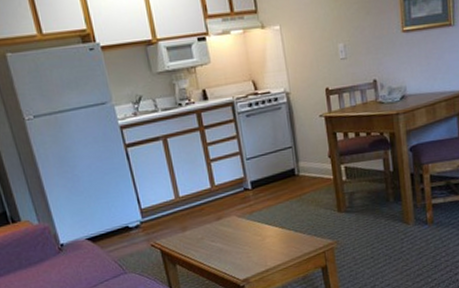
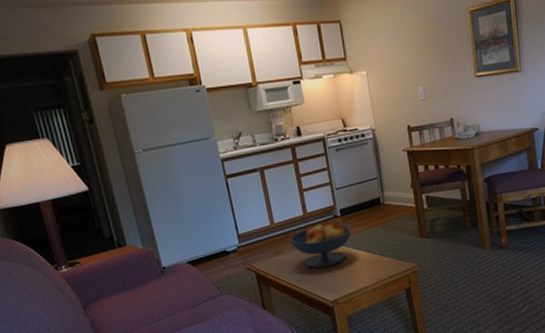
fruit bowl: none [195,195,264,246] -> present [288,222,352,269]

